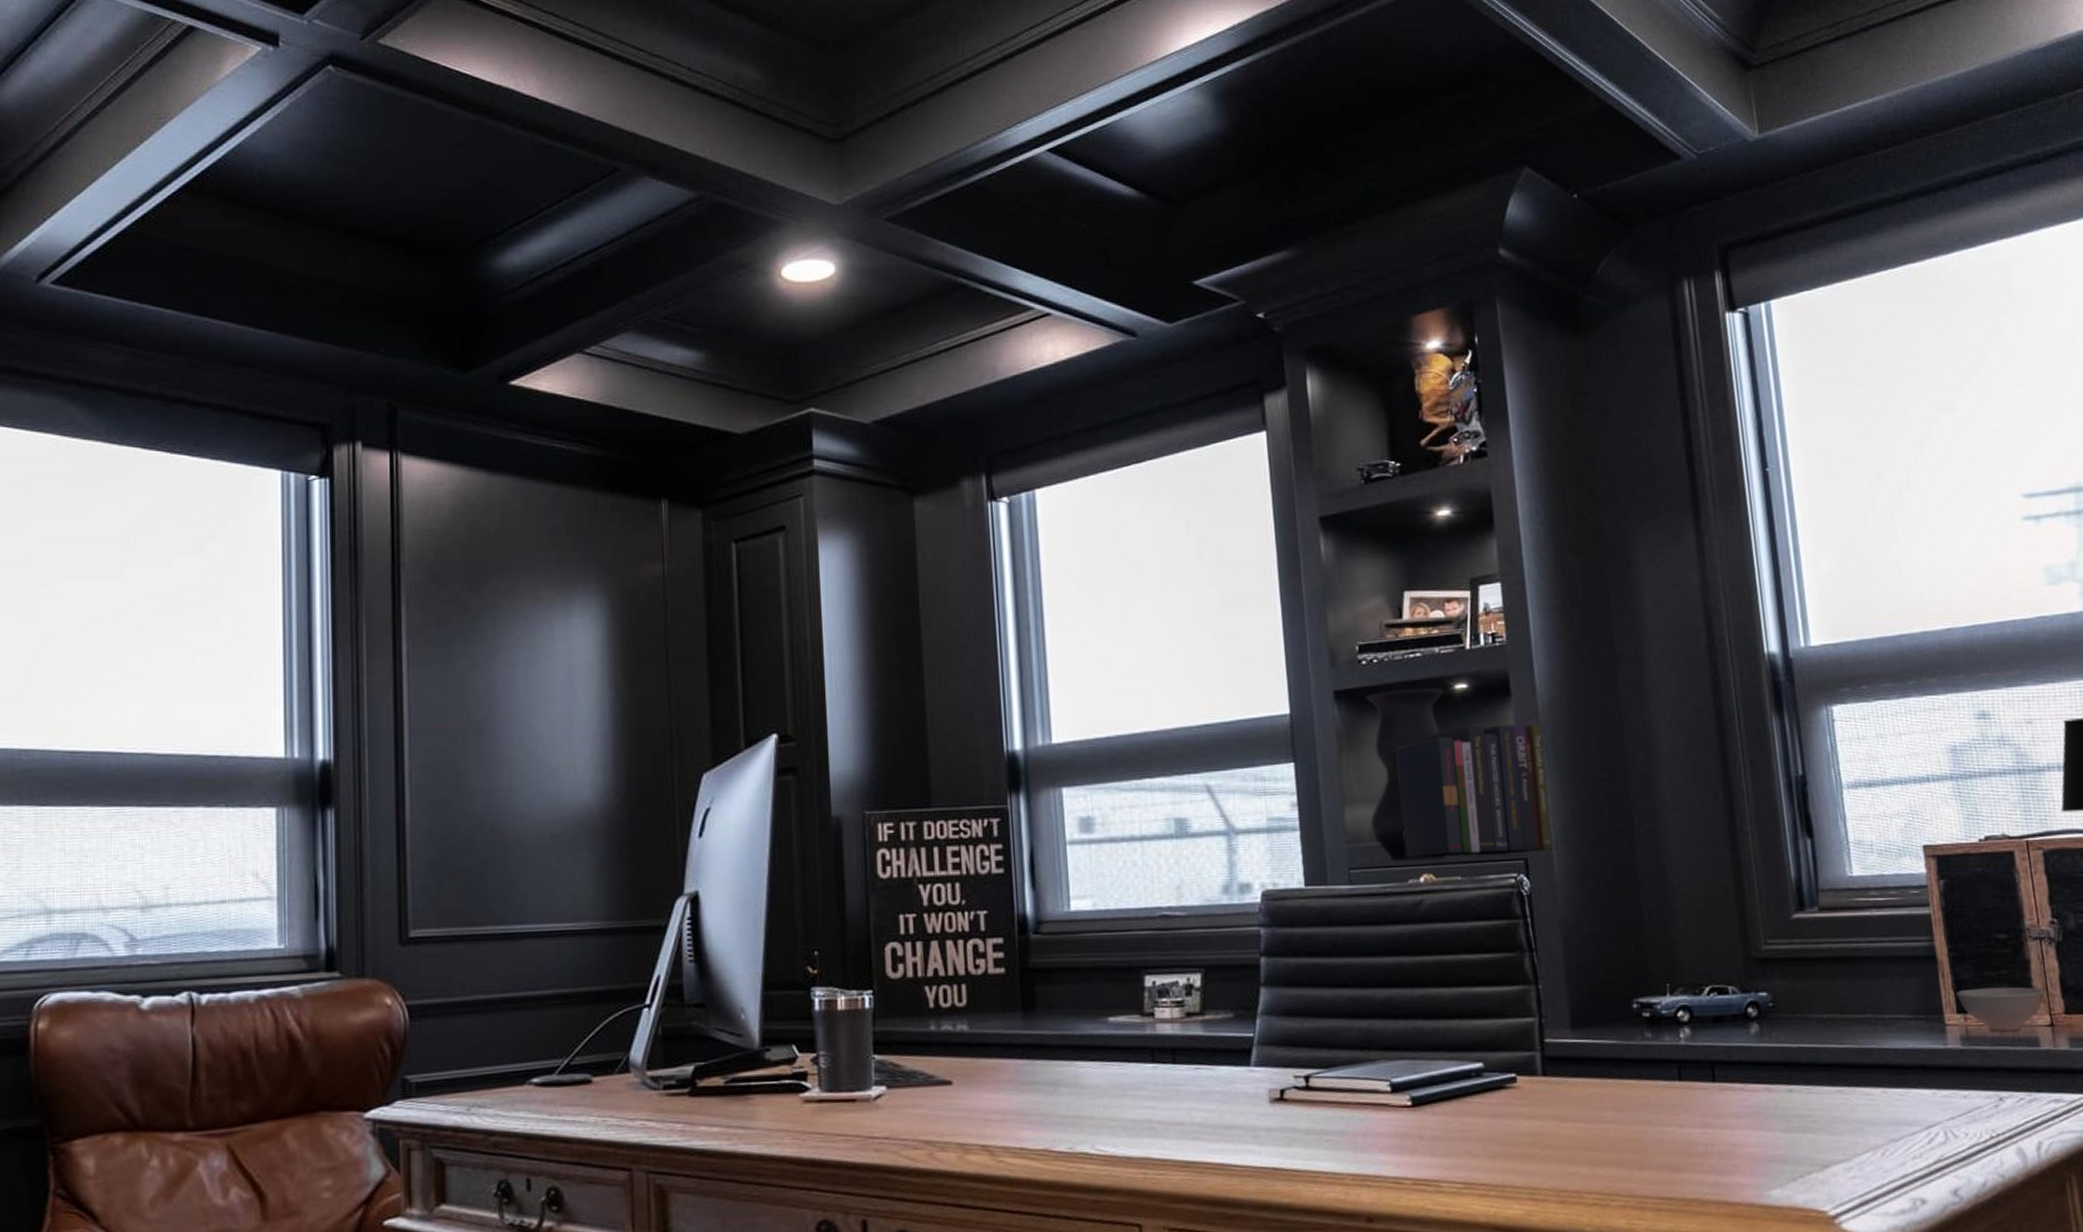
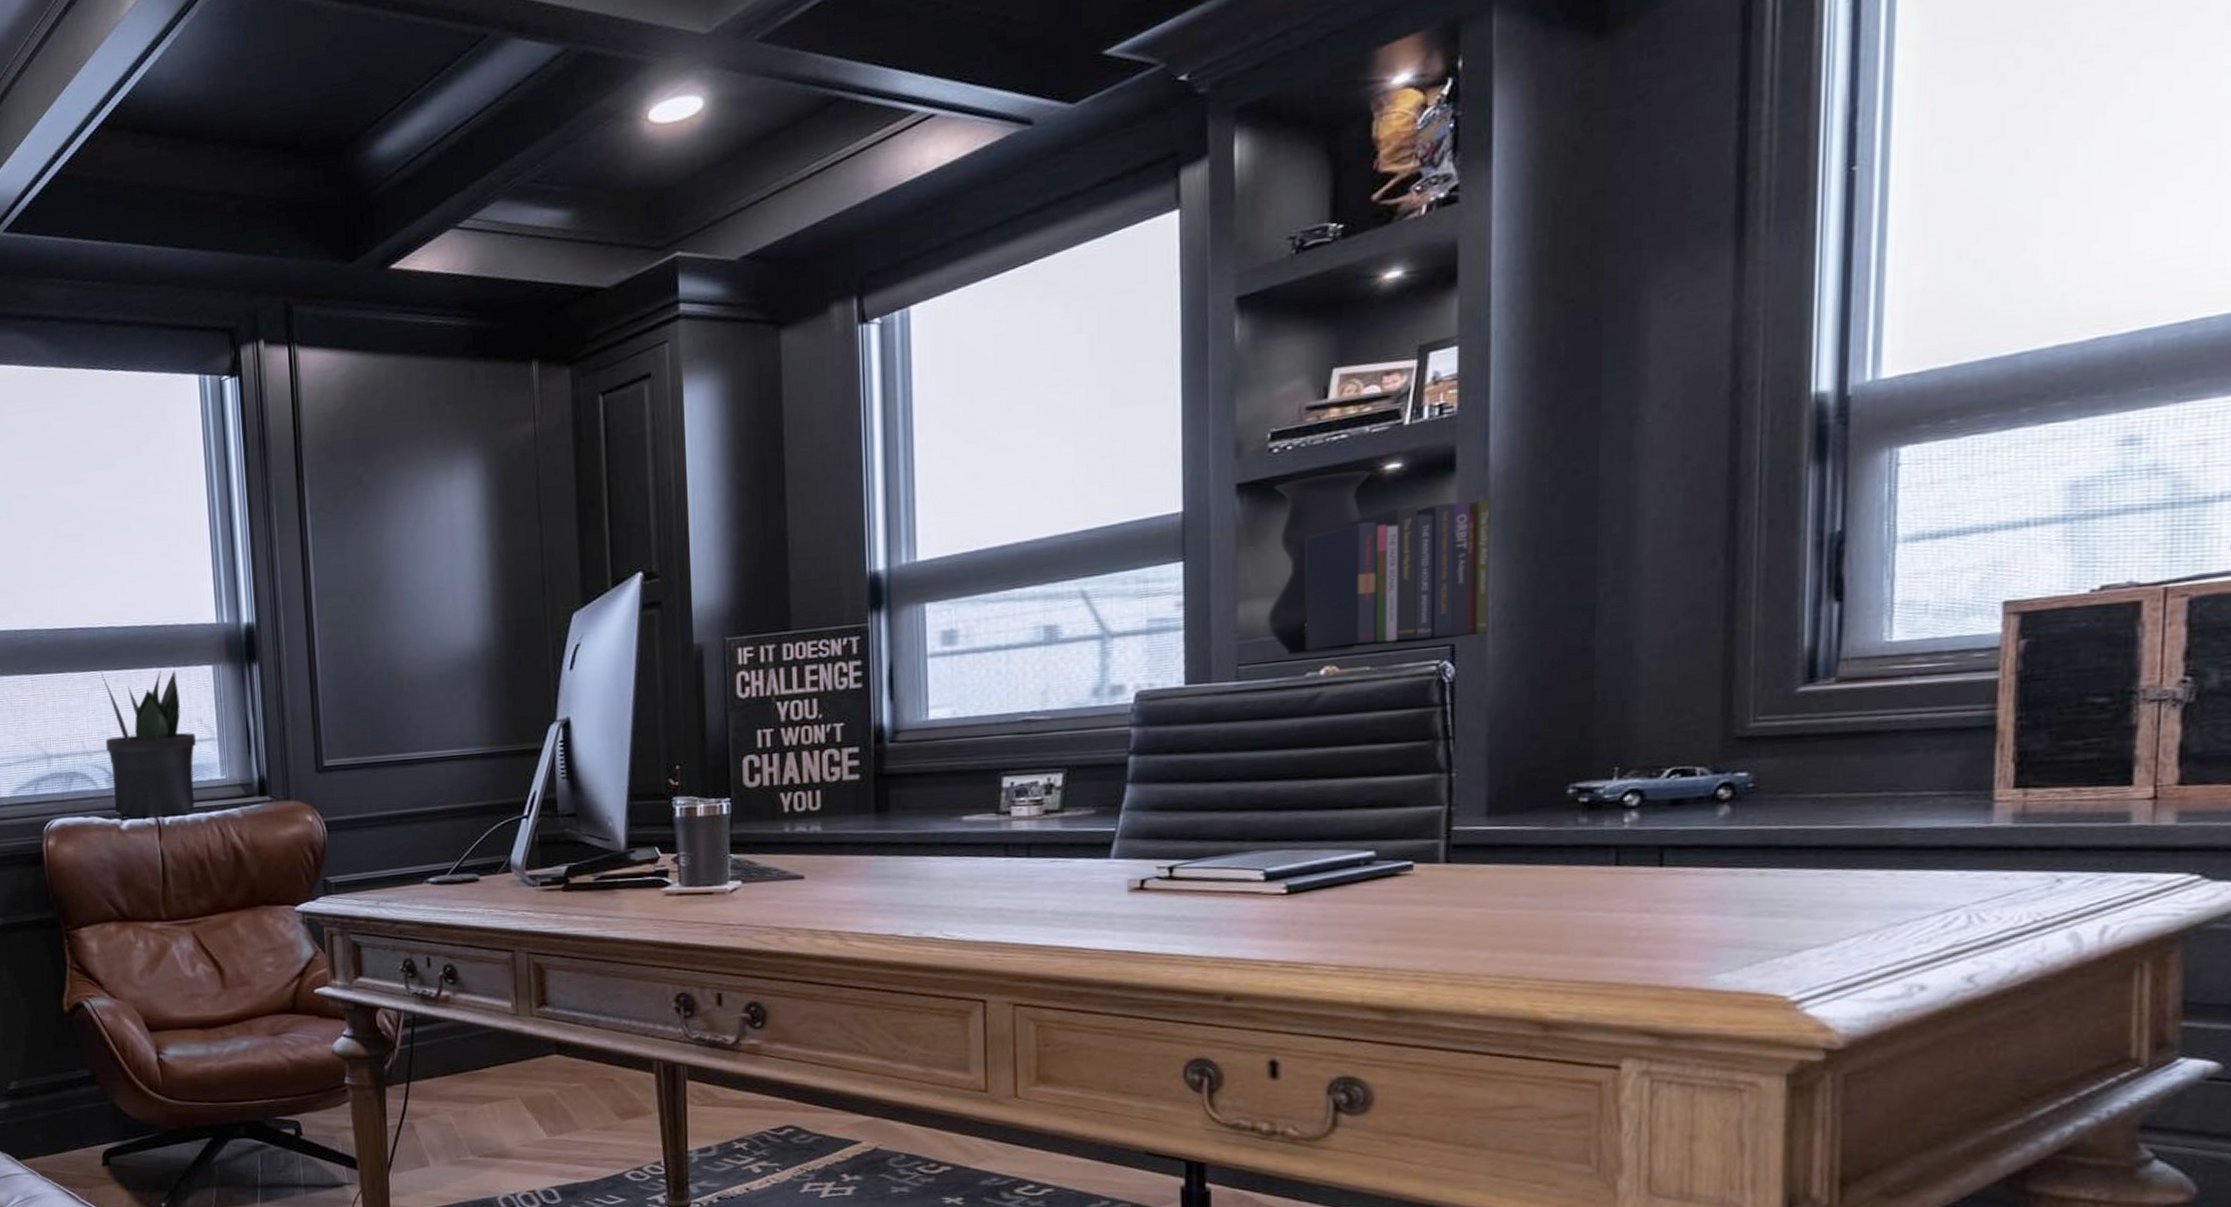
planter: none [129,808,248,997] -> present [100,669,196,819]
bowl: present [1955,987,2045,1033] -> none [2016,756,2152,809]

